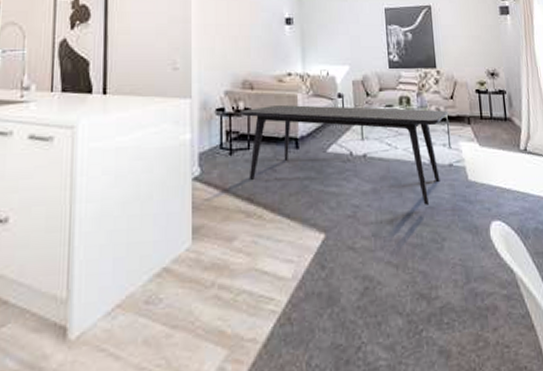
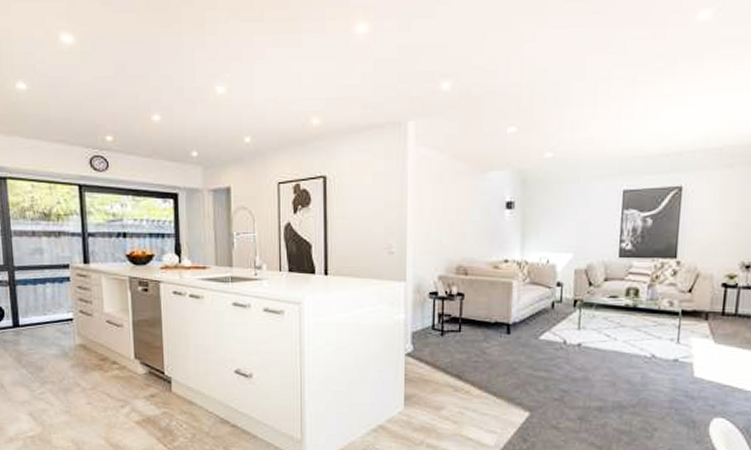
dining table: present [240,104,448,205] -> none [453,290,682,396]

